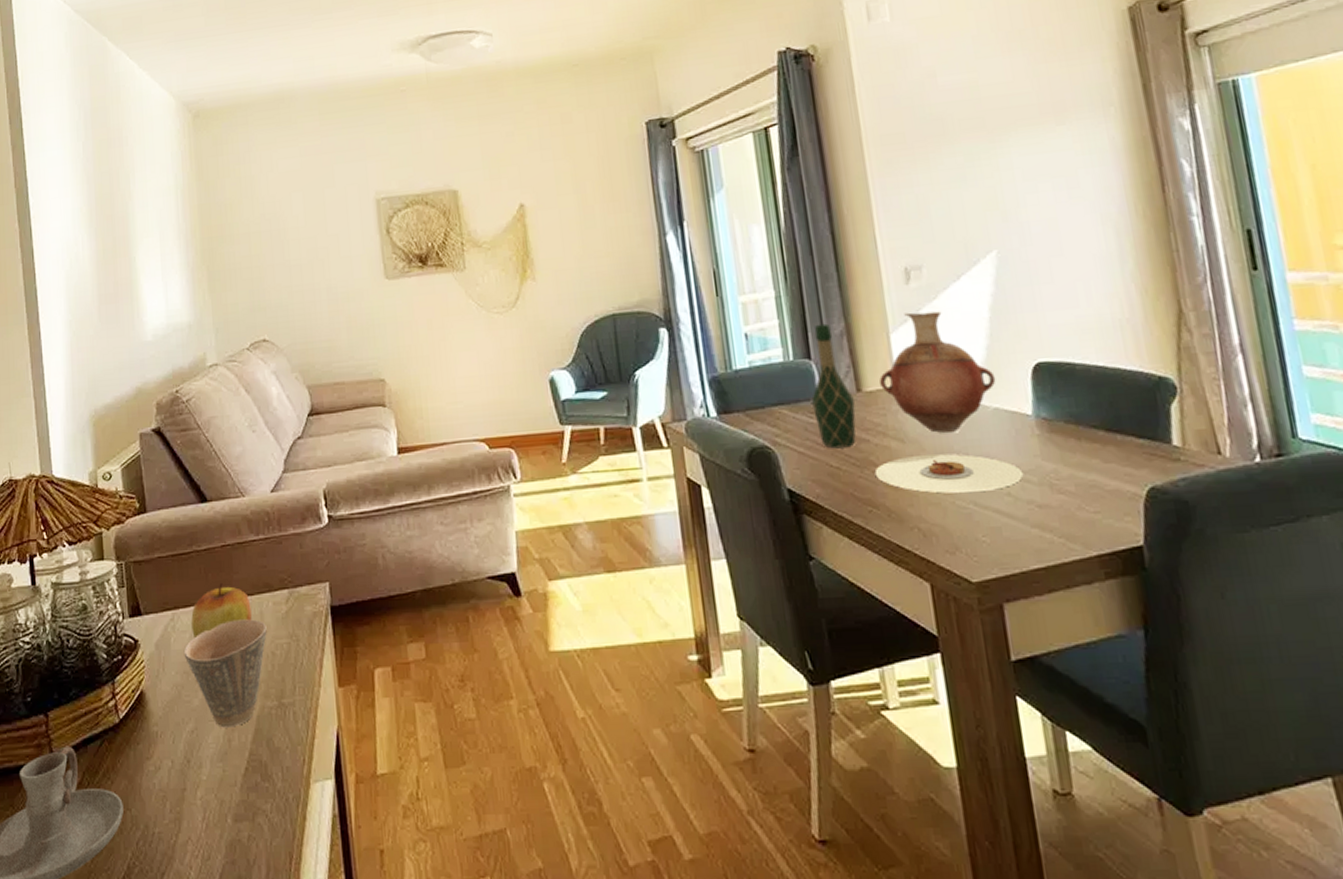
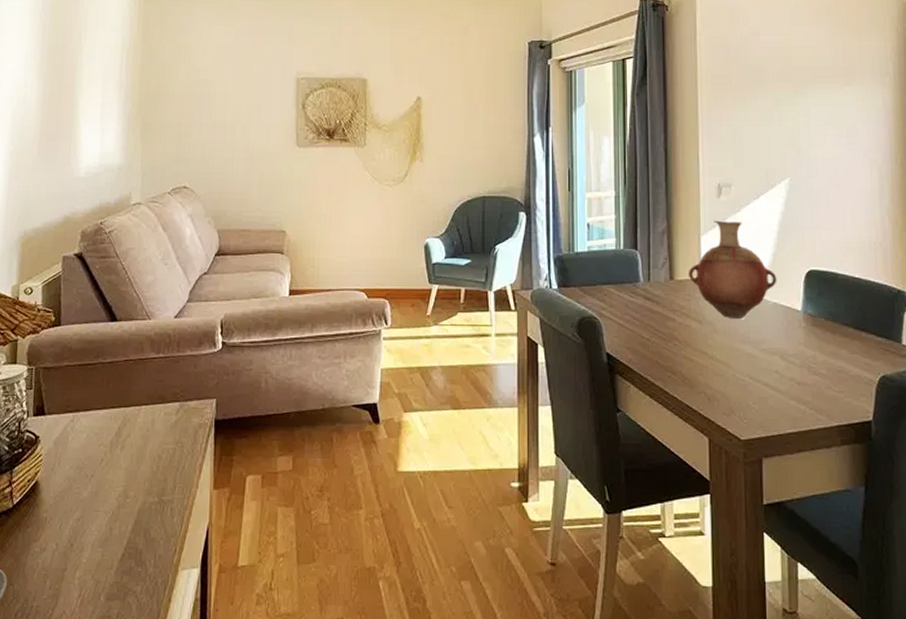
cup: present [183,619,267,728] -> none [79,425,156,518]
apple: present [191,582,252,638] -> none [89,391,145,438]
wine bottle: present [812,323,856,449] -> none [634,222,667,324]
plate: present [874,454,1024,494] -> none [676,335,790,368]

